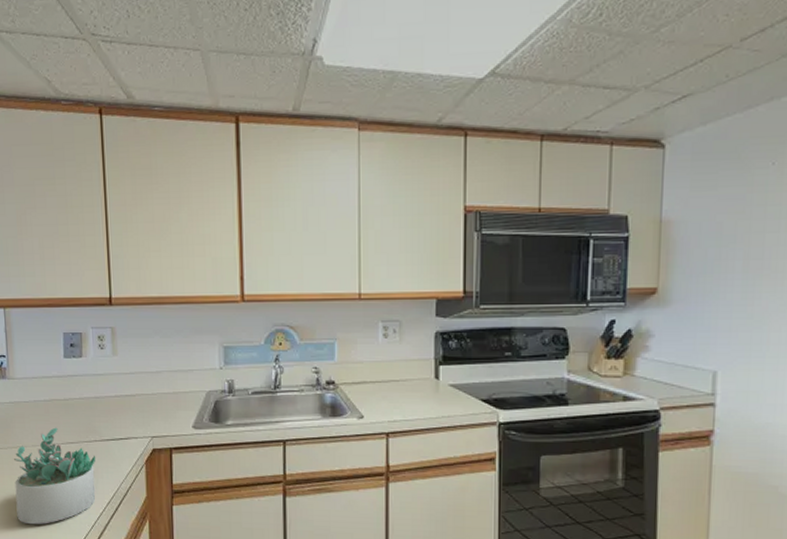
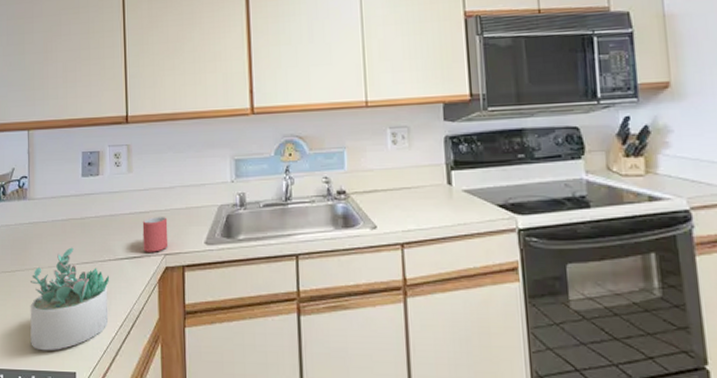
mug: none [128,399,156,435] -> present [142,216,169,252]

